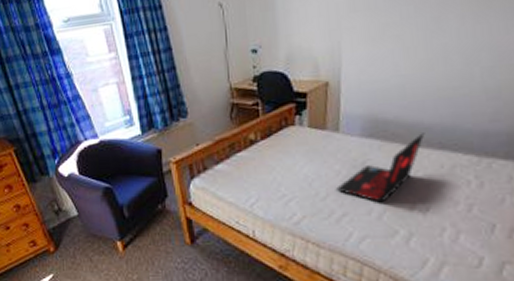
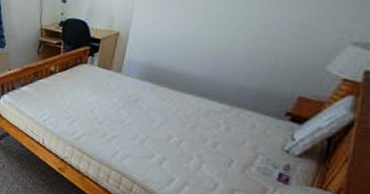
laptop: present [335,133,425,203] -> none [110,82,190,132]

